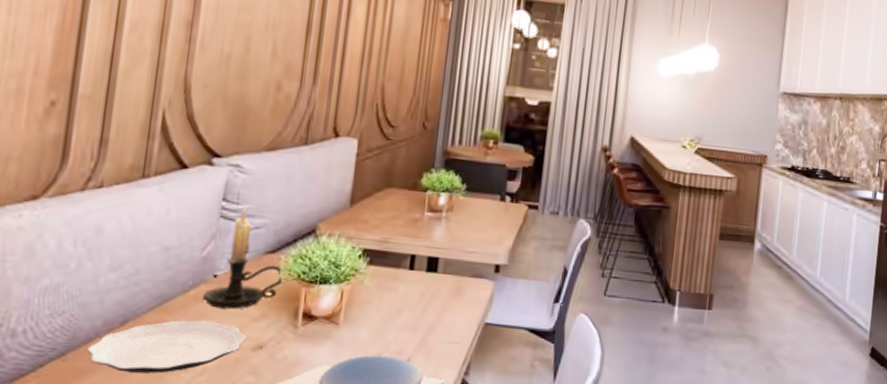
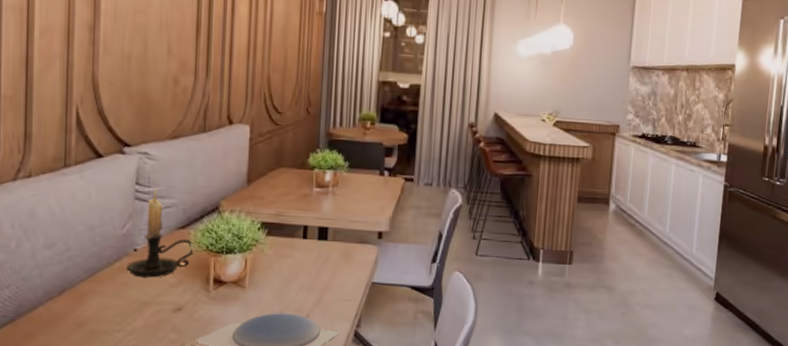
plate: present [87,320,246,374] -> none [33,288,167,334]

